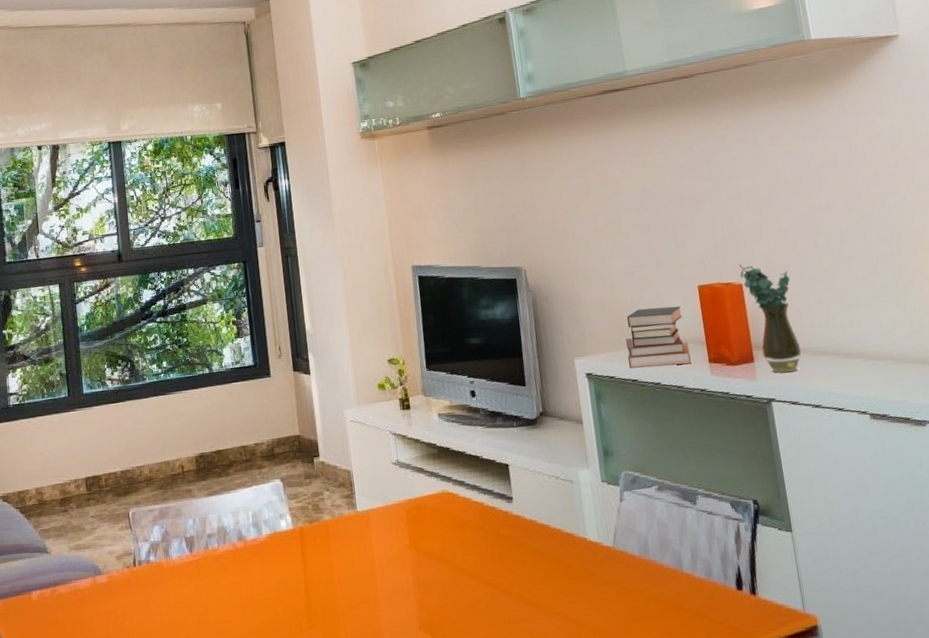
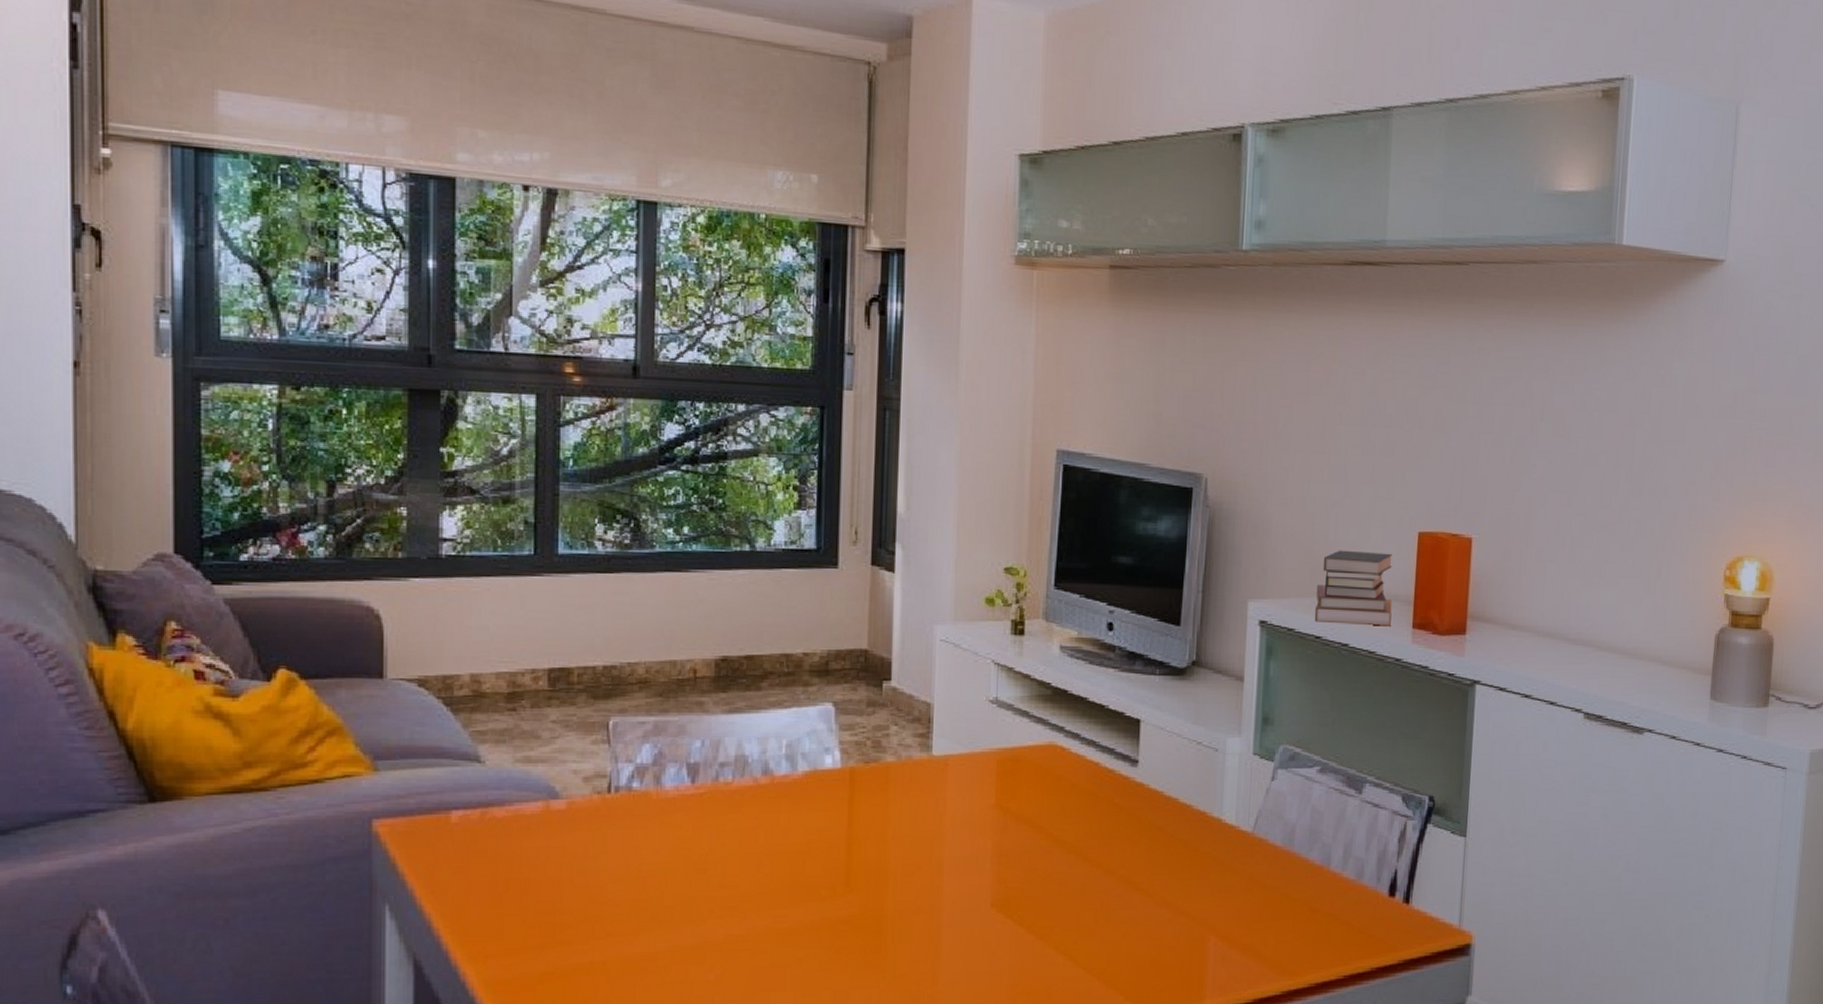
vase: present [739,263,802,373] -> none [1472,512,1530,652]

